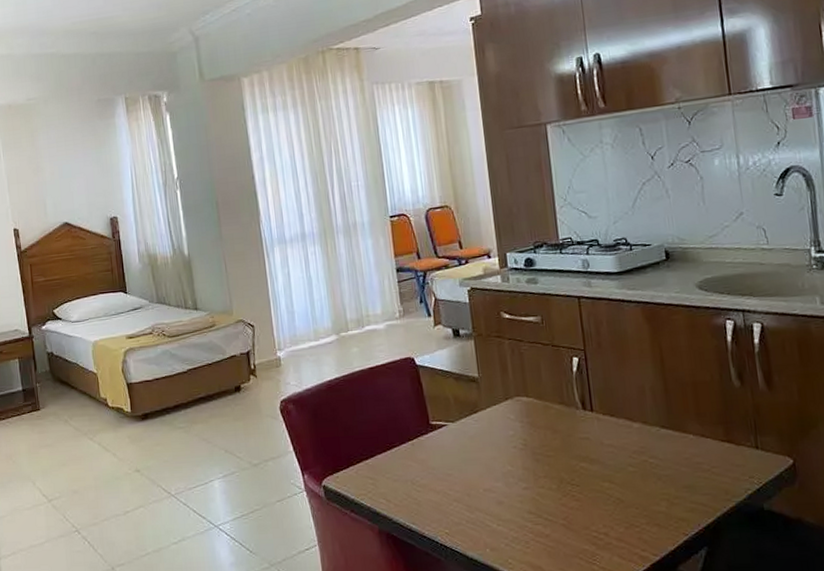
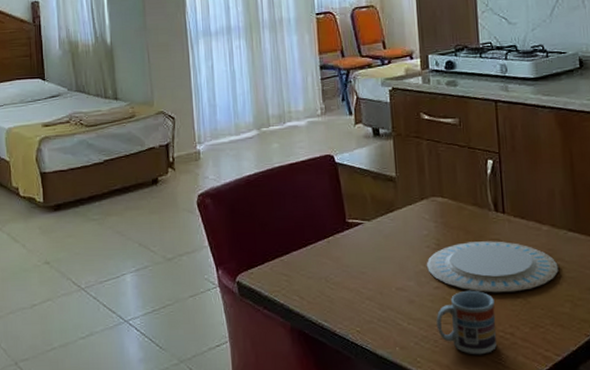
plate: none [513,439,653,493] -> present [426,241,559,293]
cup: none [526,490,590,556] -> present [436,290,497,355]

